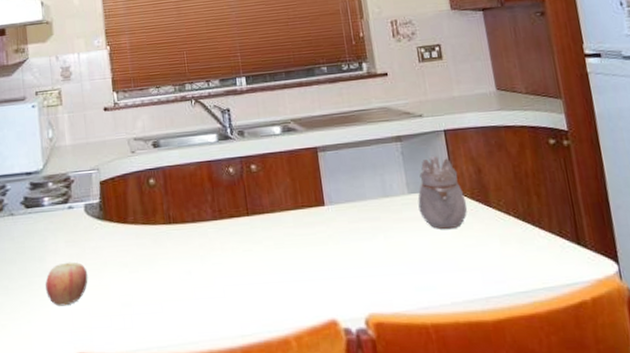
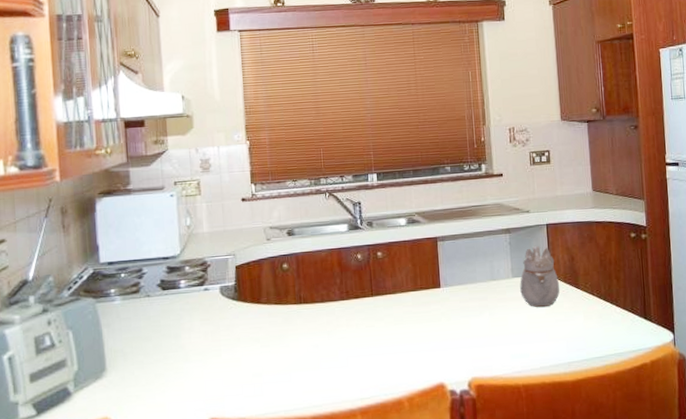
apple: present [45,261,88,306] -> none [180,338,222,378]

